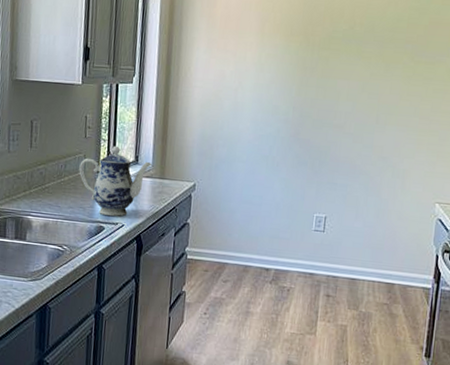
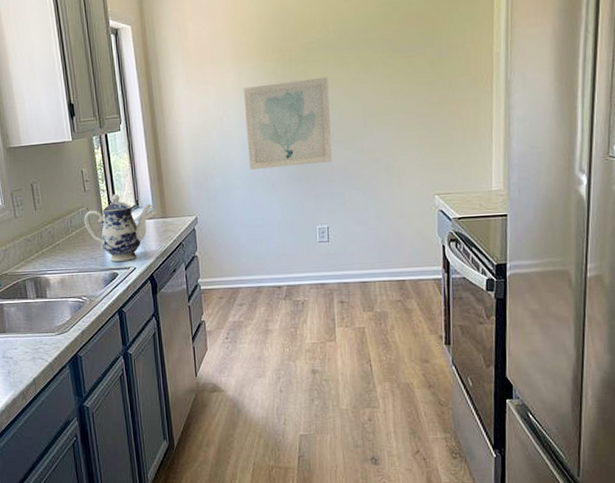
wall art: none [257,63,348,152] -> present [243,77,332,170]

